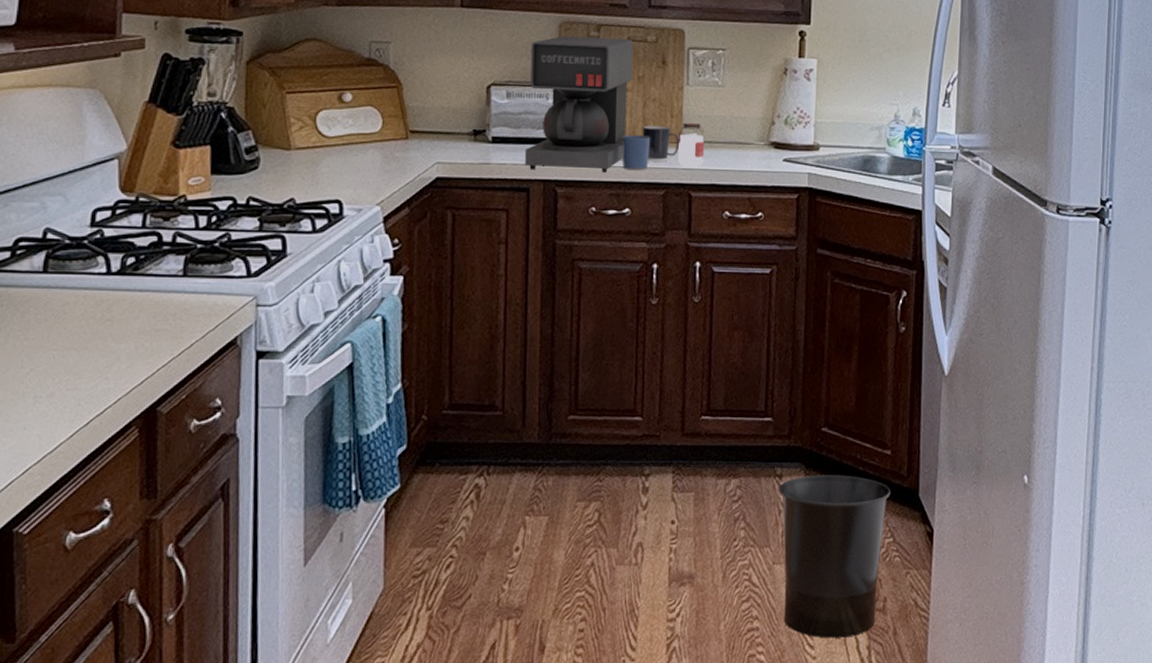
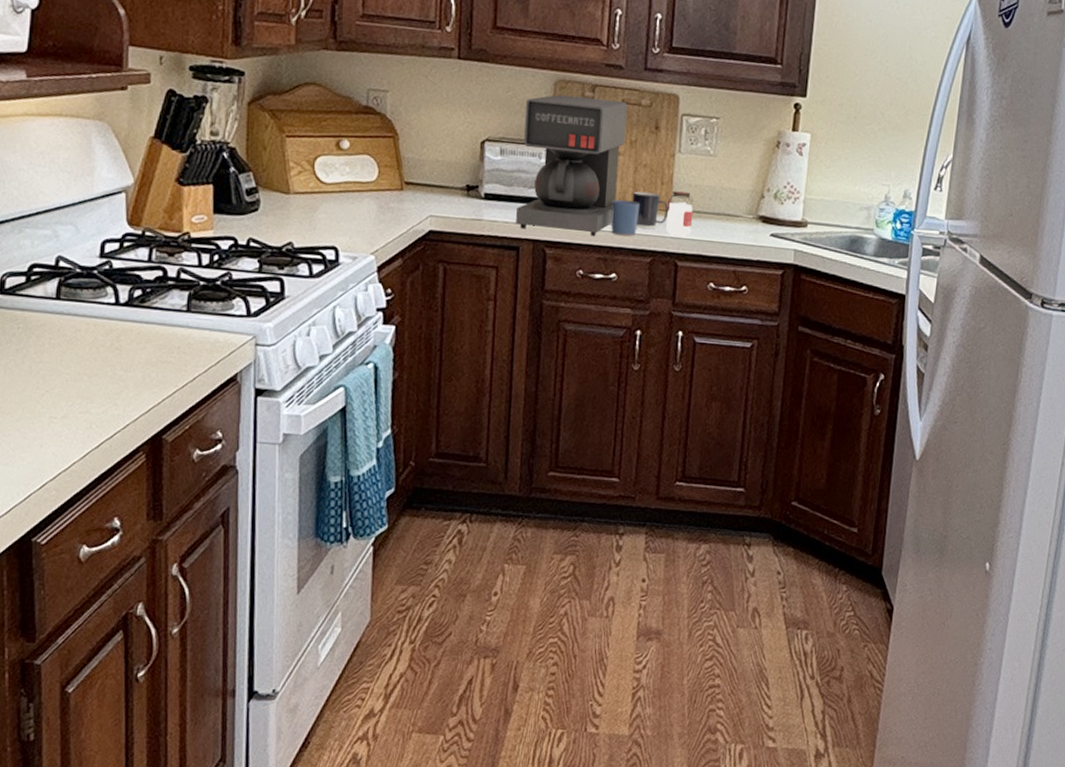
waste bin: present [779,475,890,638] -> none [744,546,854,701]

